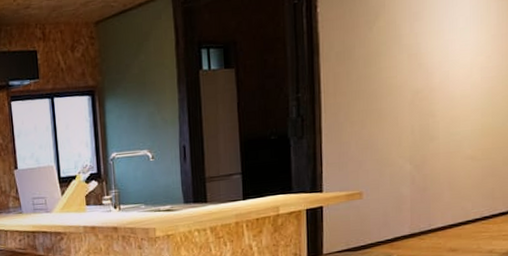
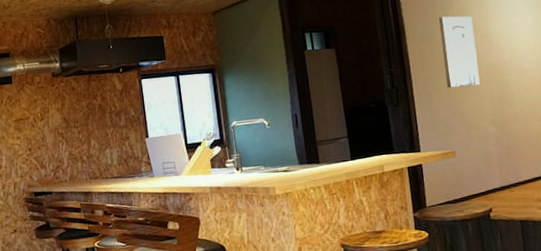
wall art: none [360,30,402,119] -> present [438,16,480,88]

